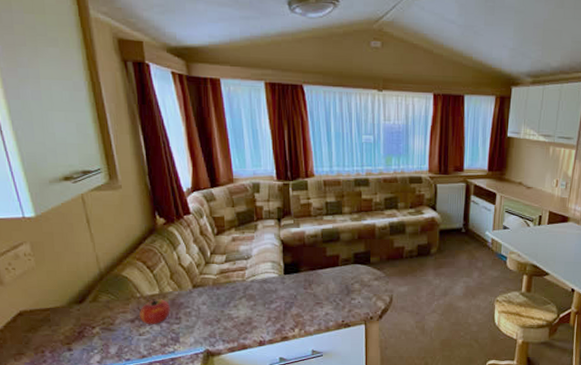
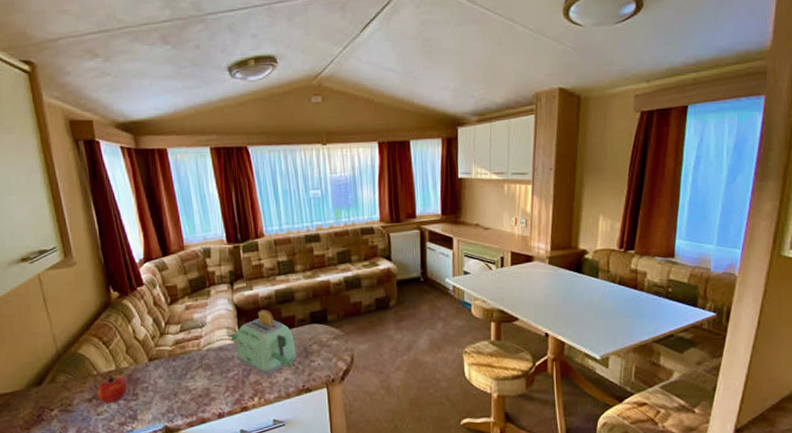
toaster: none [272,247,338,309] -> present [228,309,297,375]

